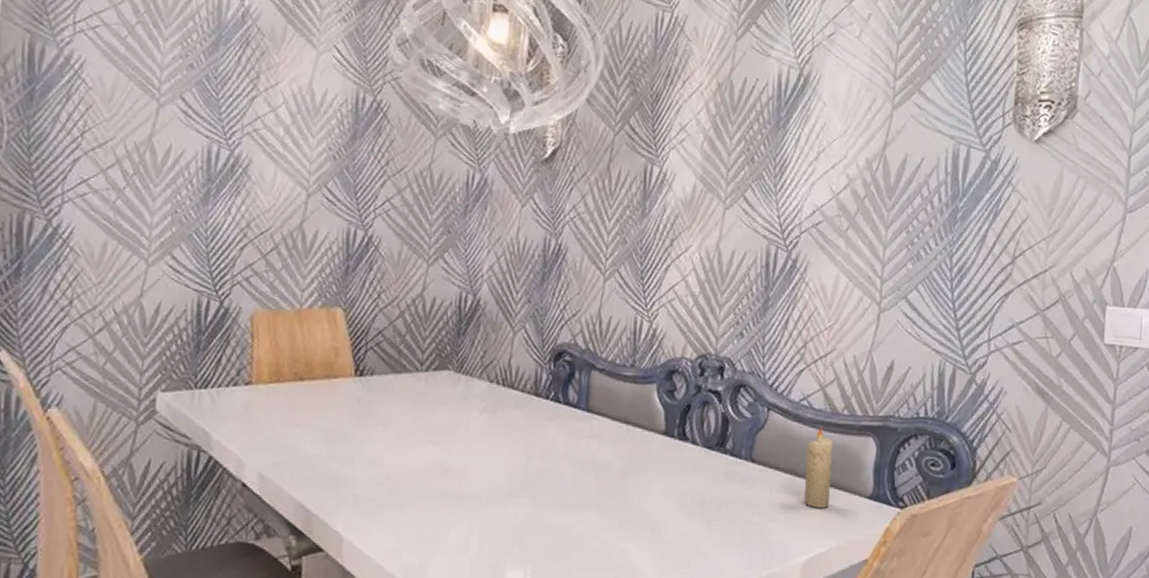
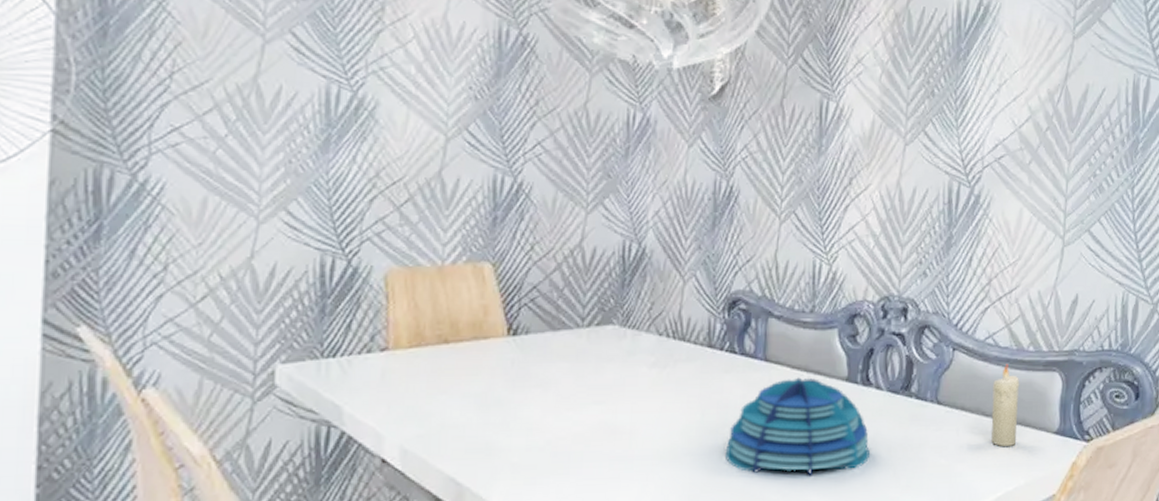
decorative bowl: none [547,429,685,525] -> present [725,377,870,476]

